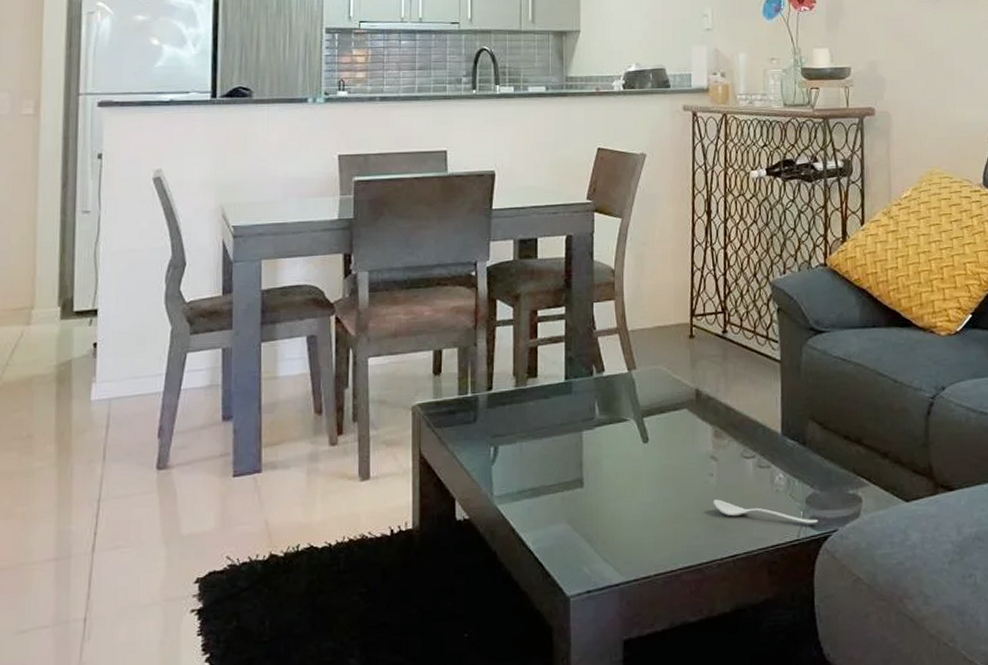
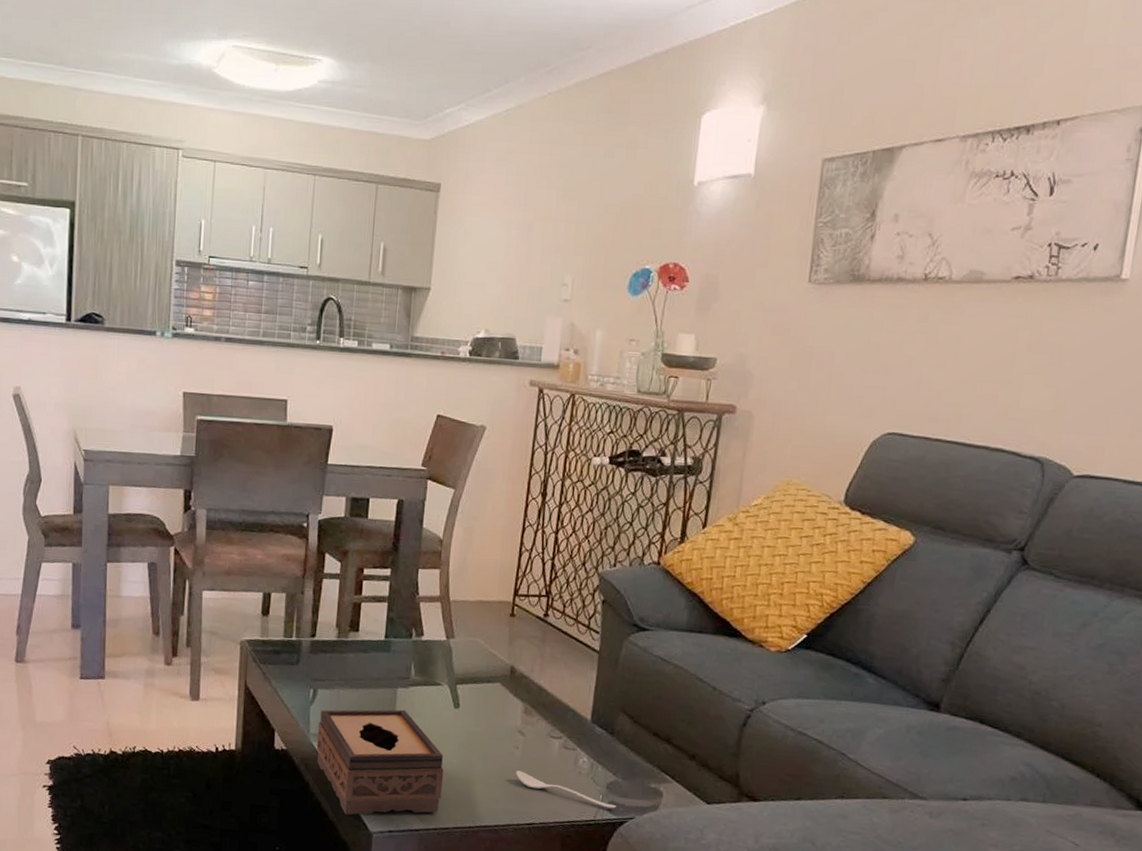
tissue box: none [501,453,640,582] -> present [316,709,444,815]

